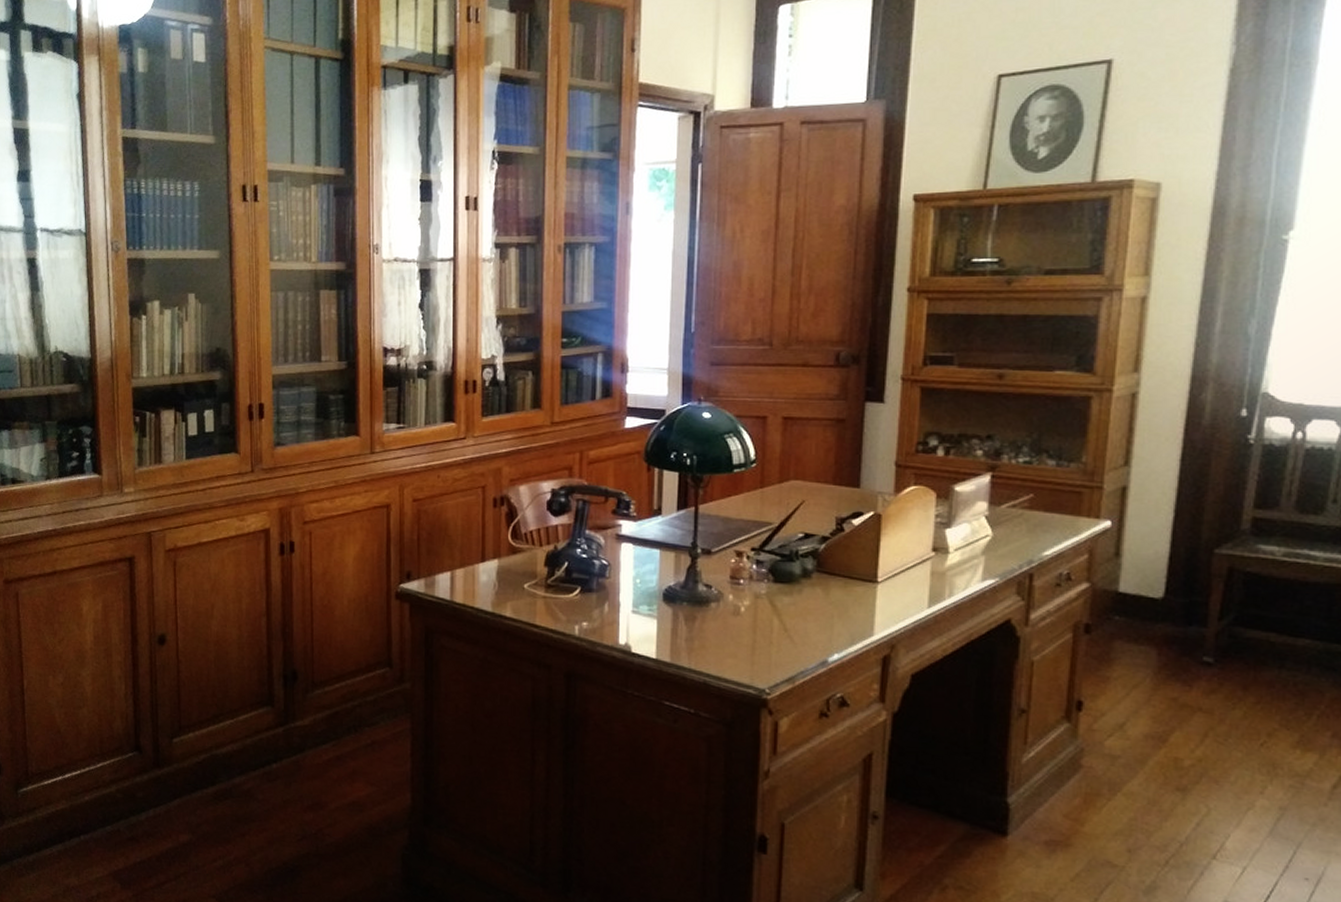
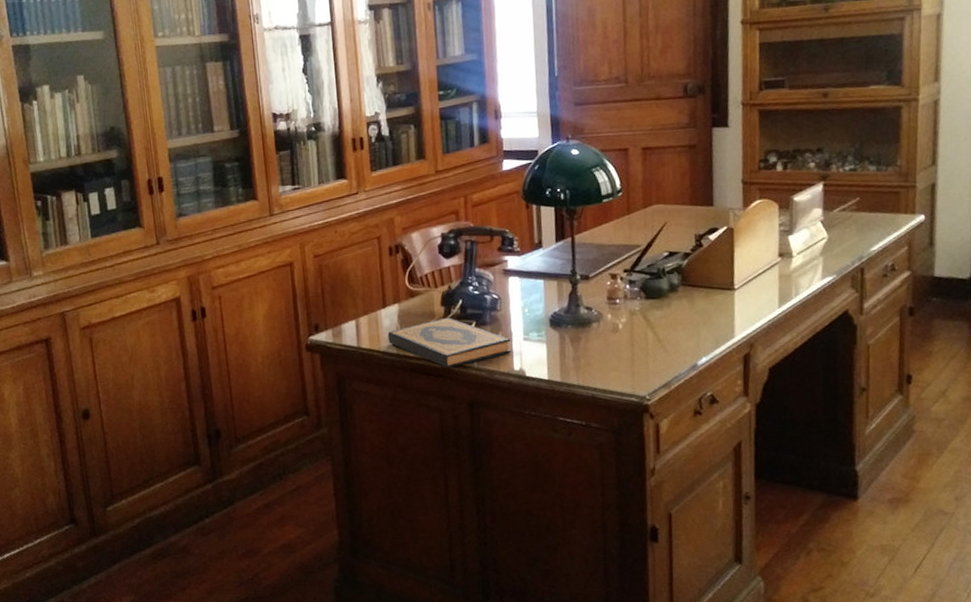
hardback book: none [484,579,618,634] -> present [388,317,512,368]

